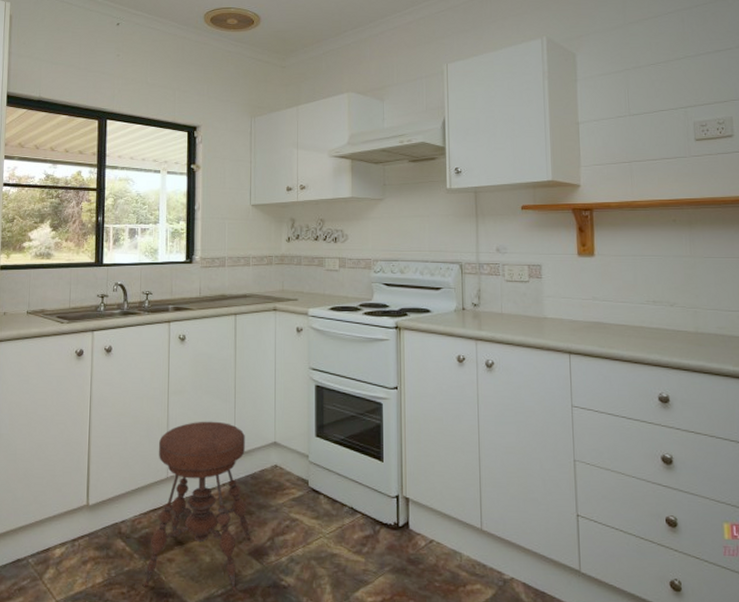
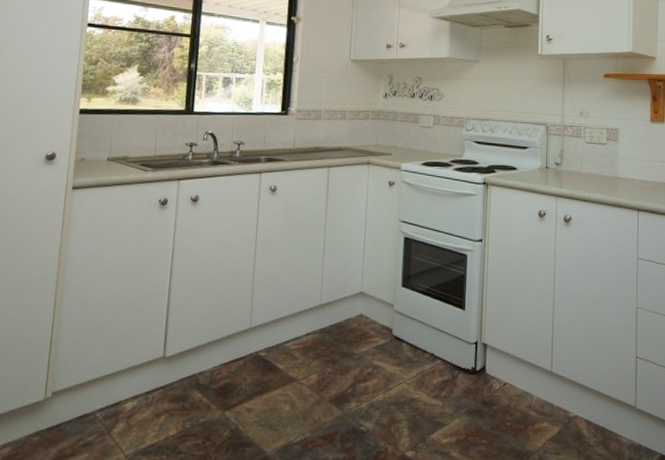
stool: present [142,421,251,592] -> none [219,271,333,439]

